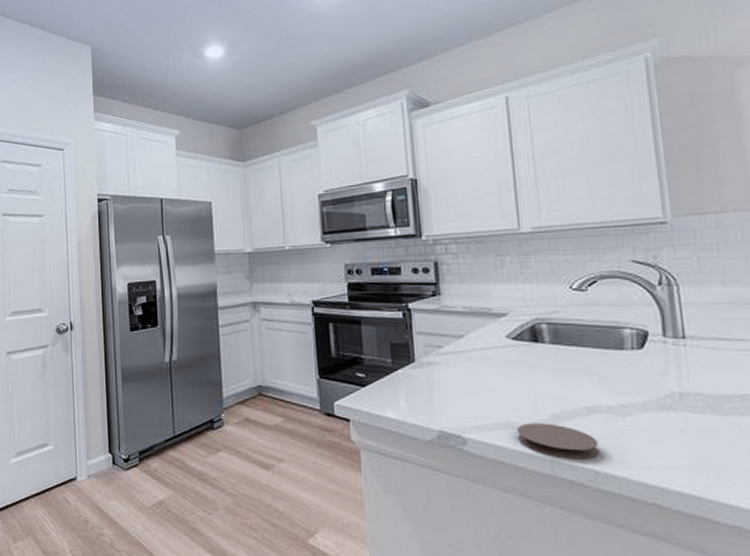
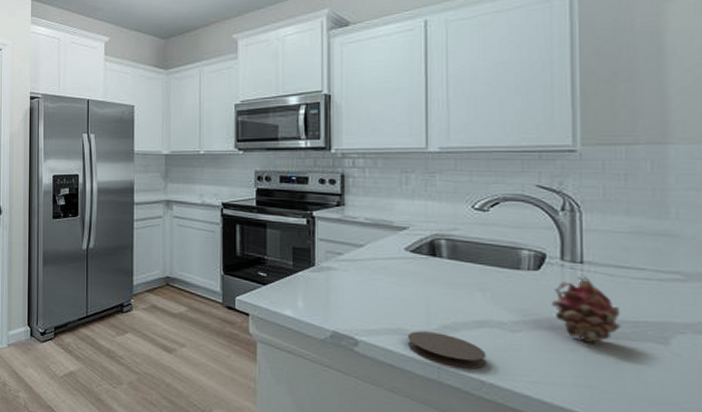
fruit: none [657,350,729,421] -> present [551,275,621,343]

